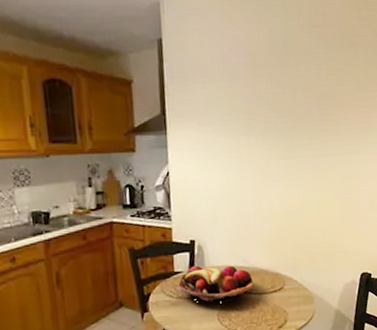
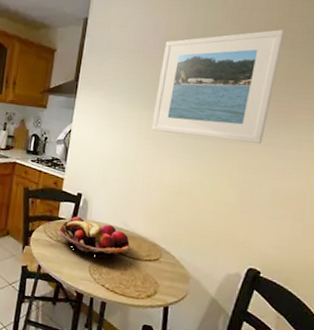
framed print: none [250,35,357,157] -> present [151,29,285,143]

